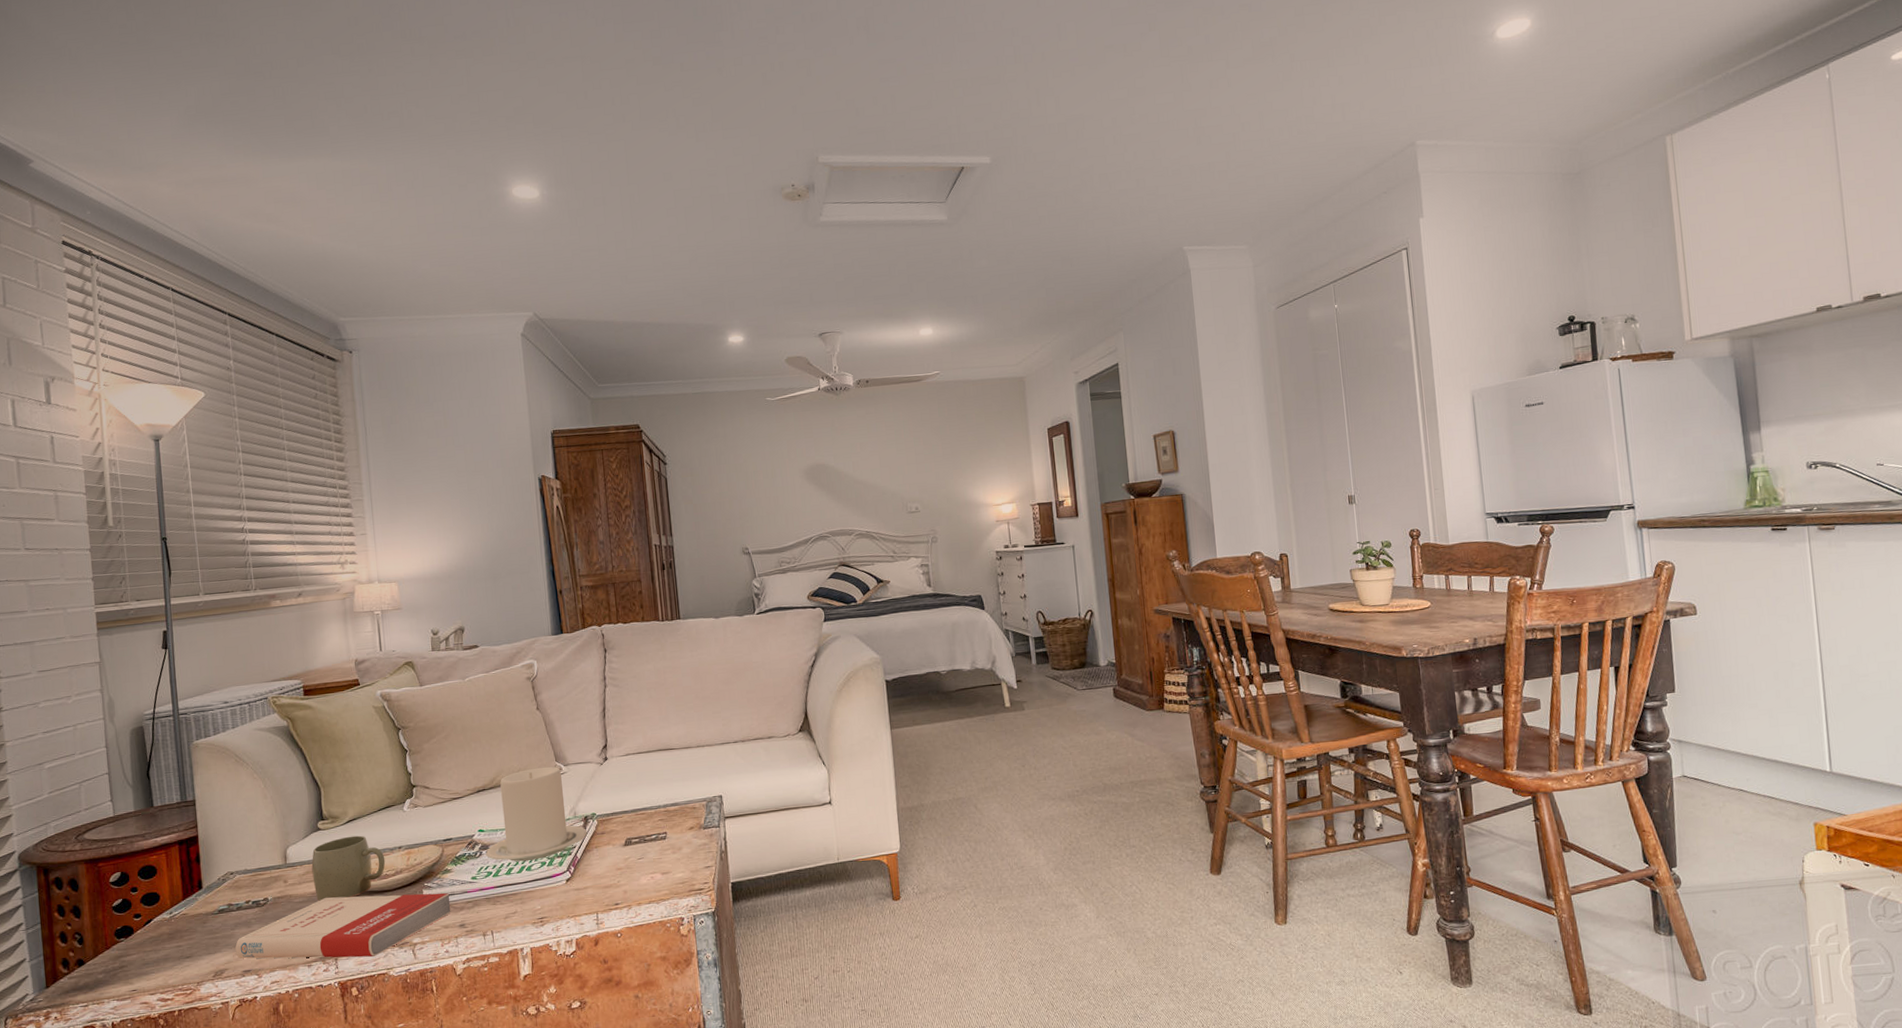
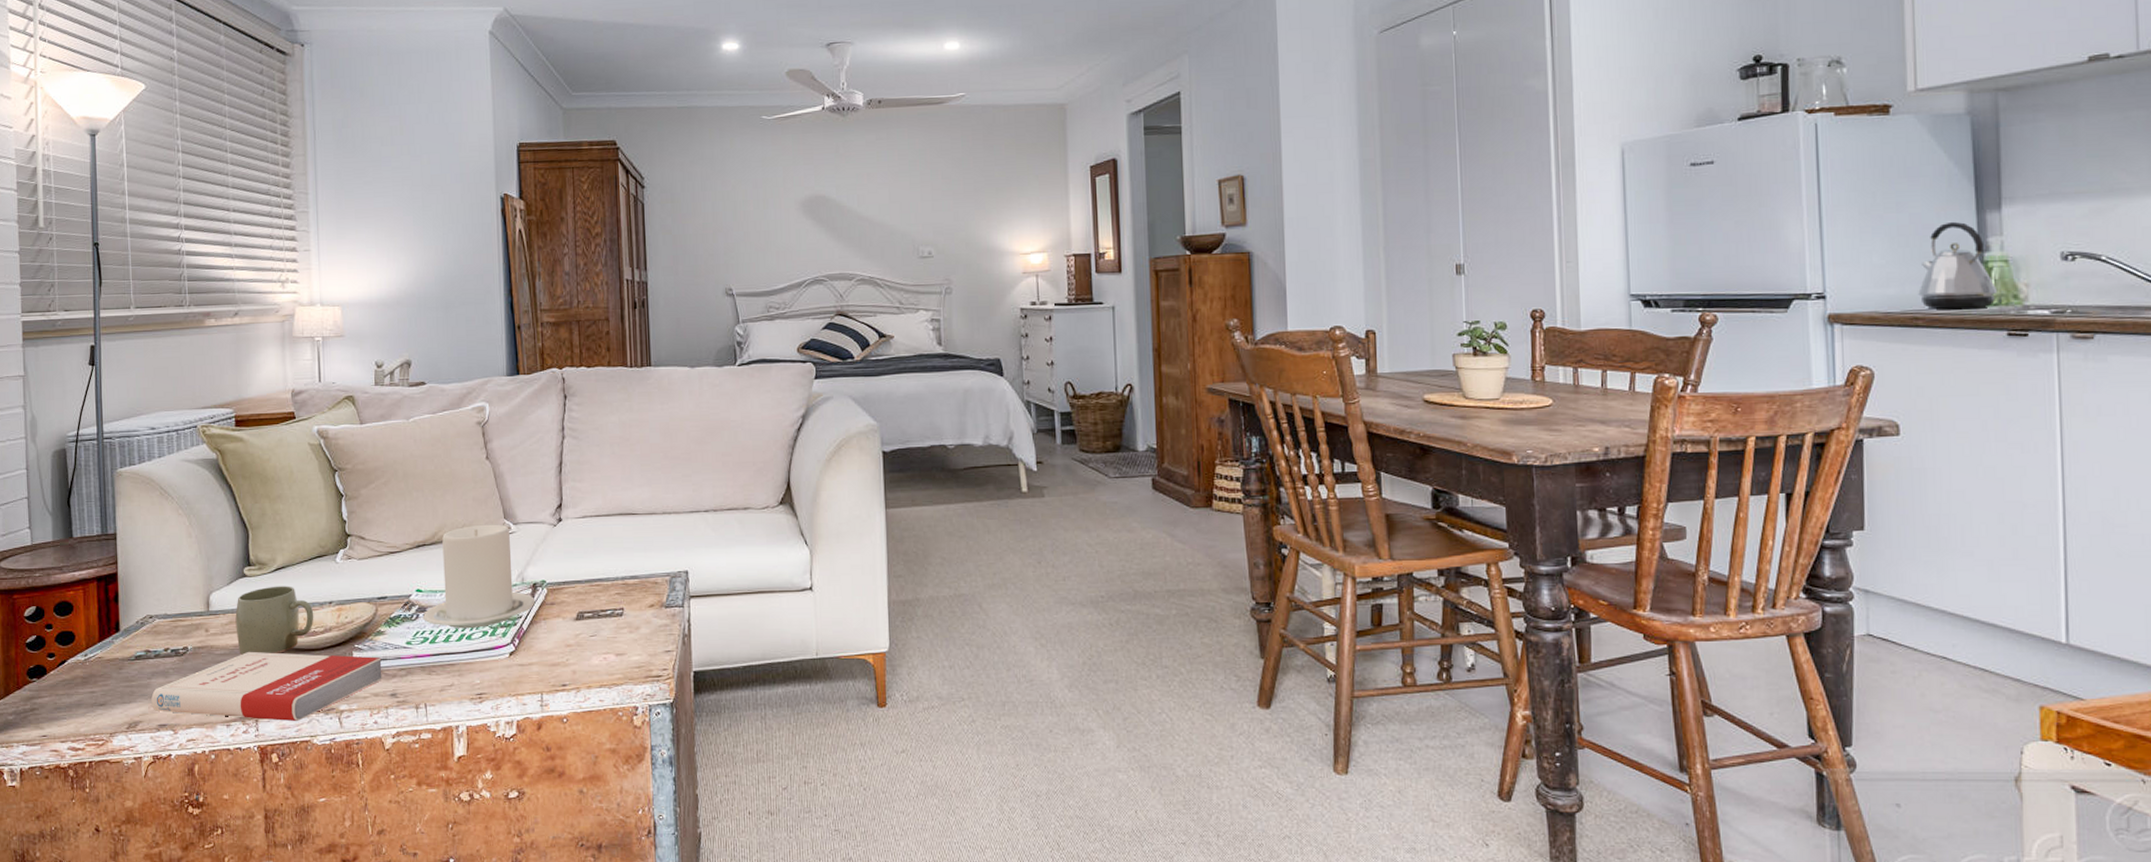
kettle: none [1703,442,1762,513] -> present [1918,221,1998,310]

